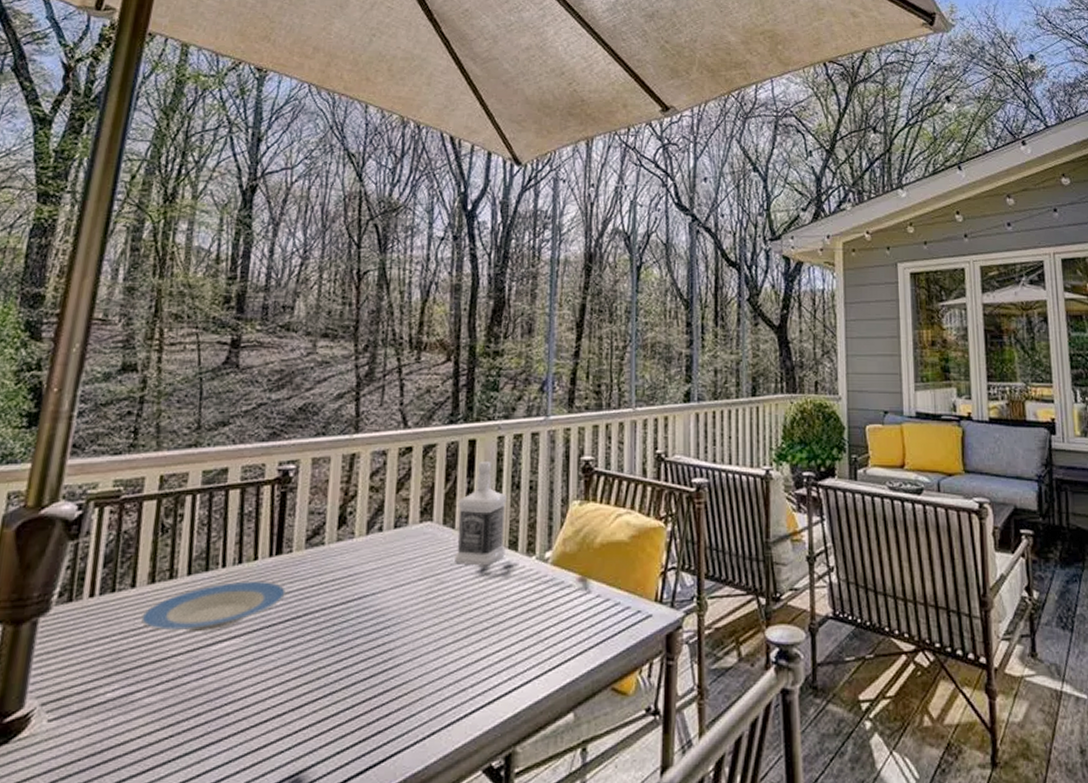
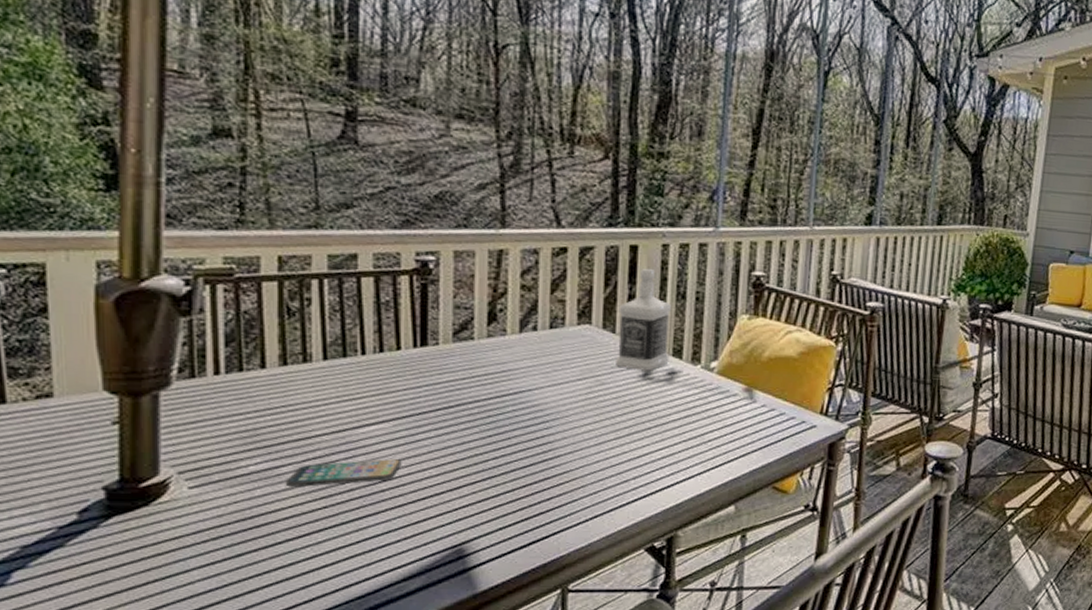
smartphone: none [137,678,249,715] -> present [285,459,402,488]
plate: present [141,580,287,631] -> none [277,369,436,415]

